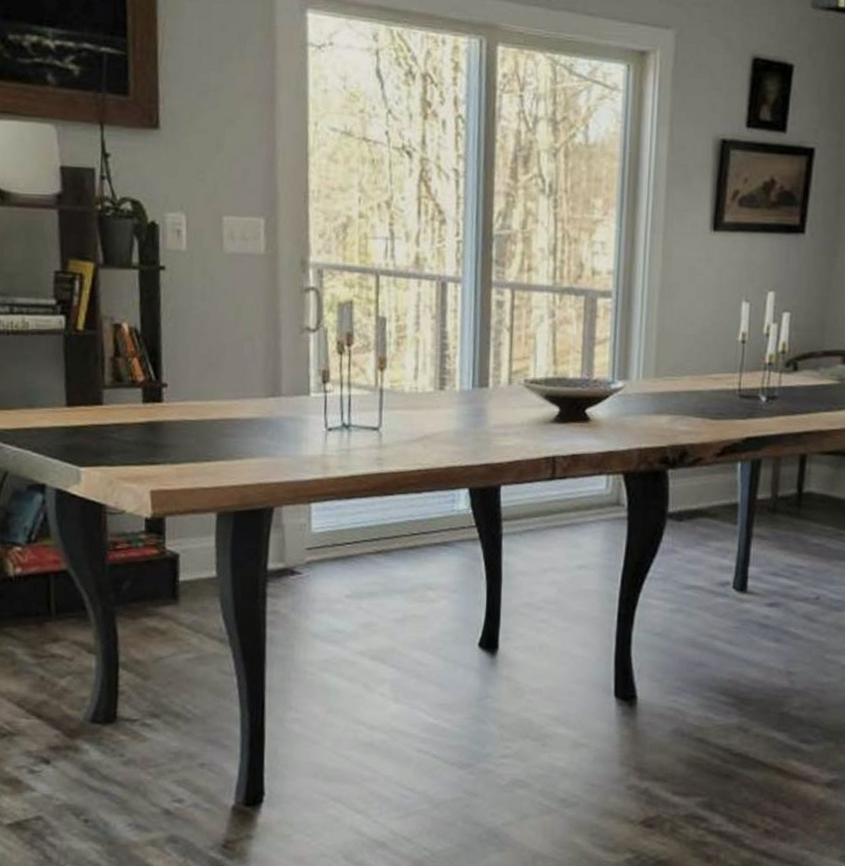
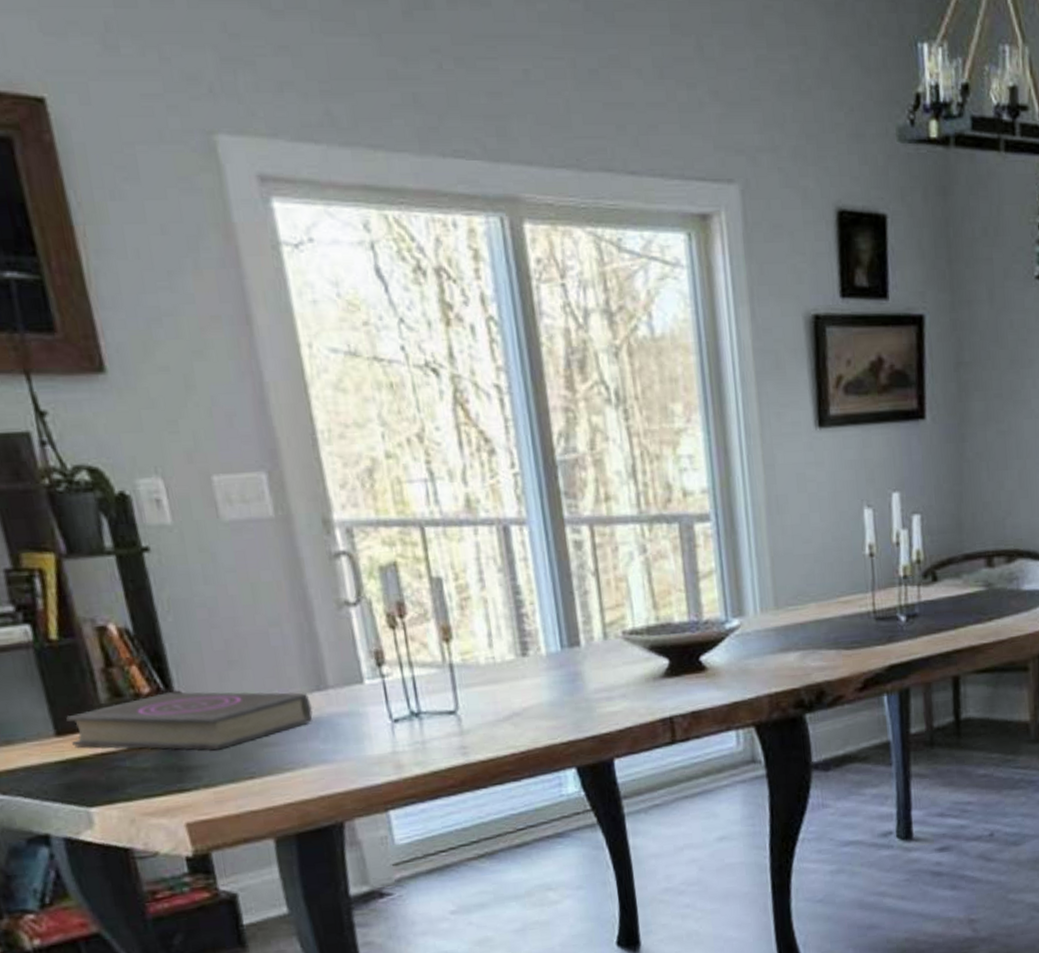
book: none [77,382,266,434] -> present [66,691,313,751]

